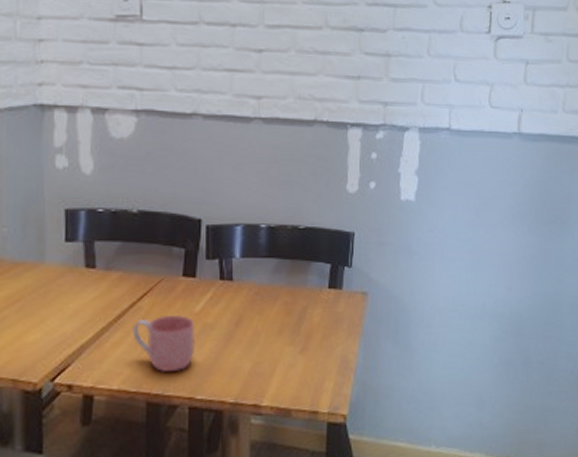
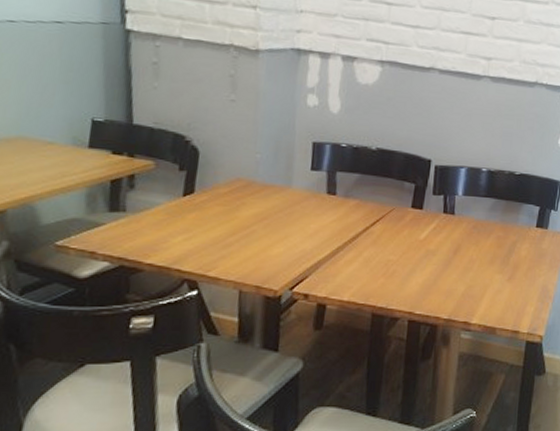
mug: present [133,314,195,371] -> none [364,240,419,289]

